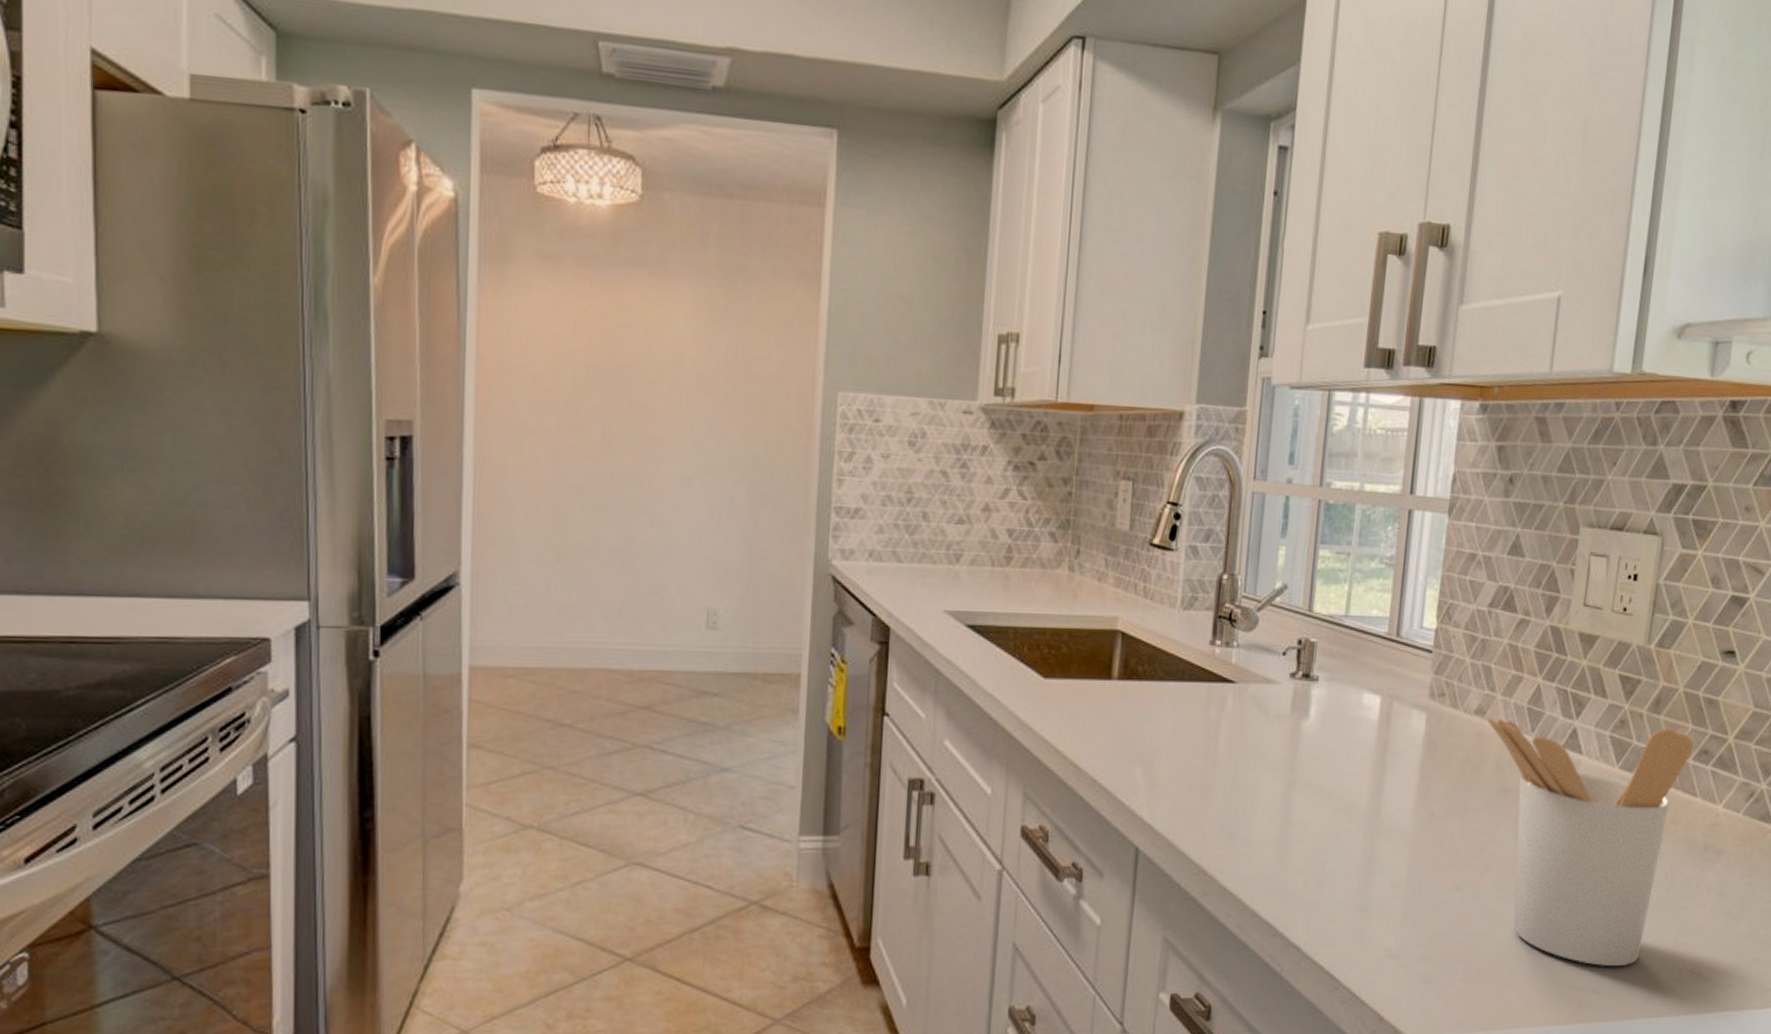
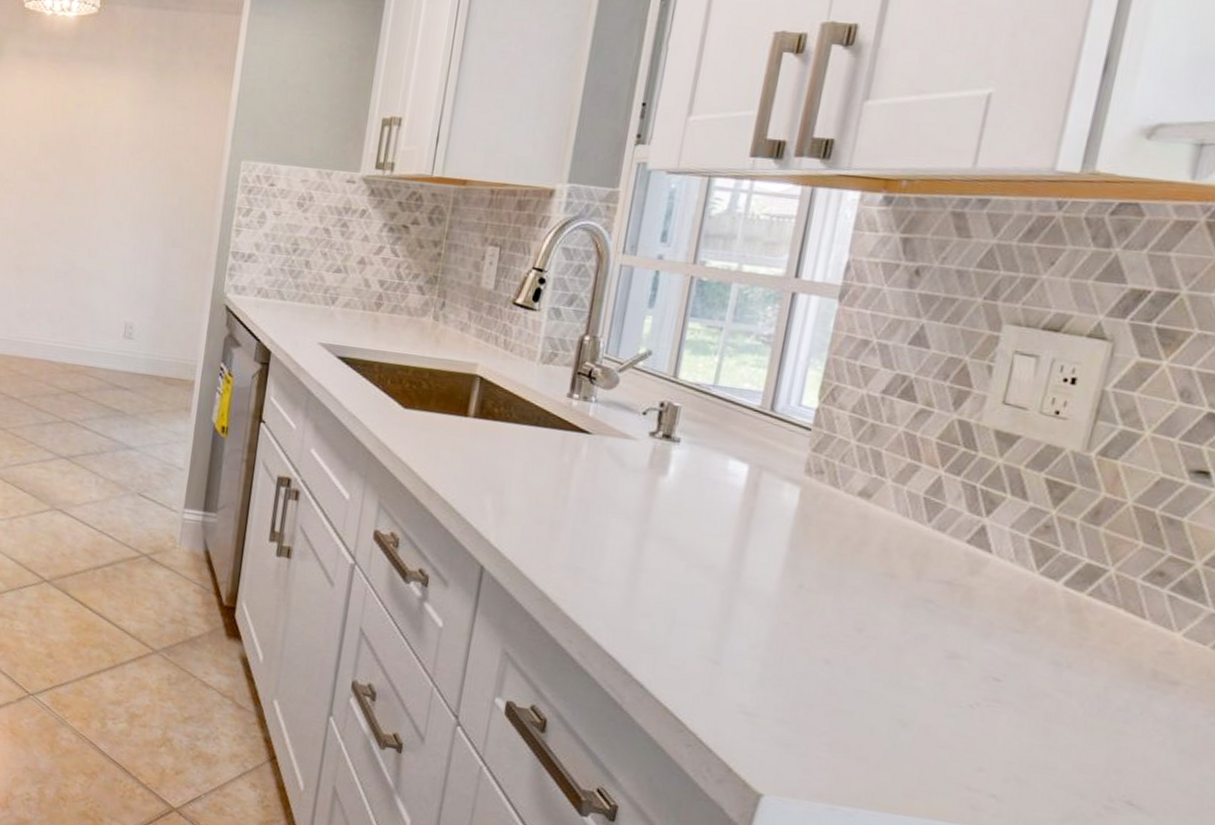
utensil holder: present [1487,716,1694,967] -> none [873,500,1144,780]

